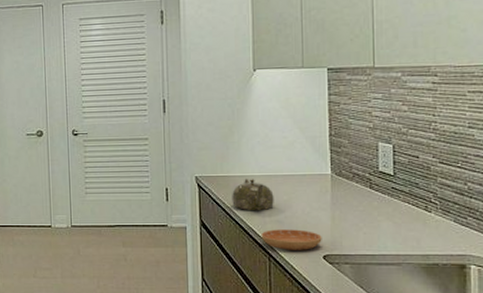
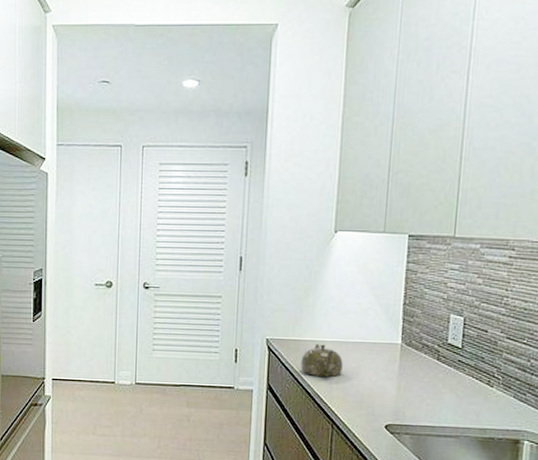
saucer: present [261,229,322,250] -> none [326,396,386,419]

